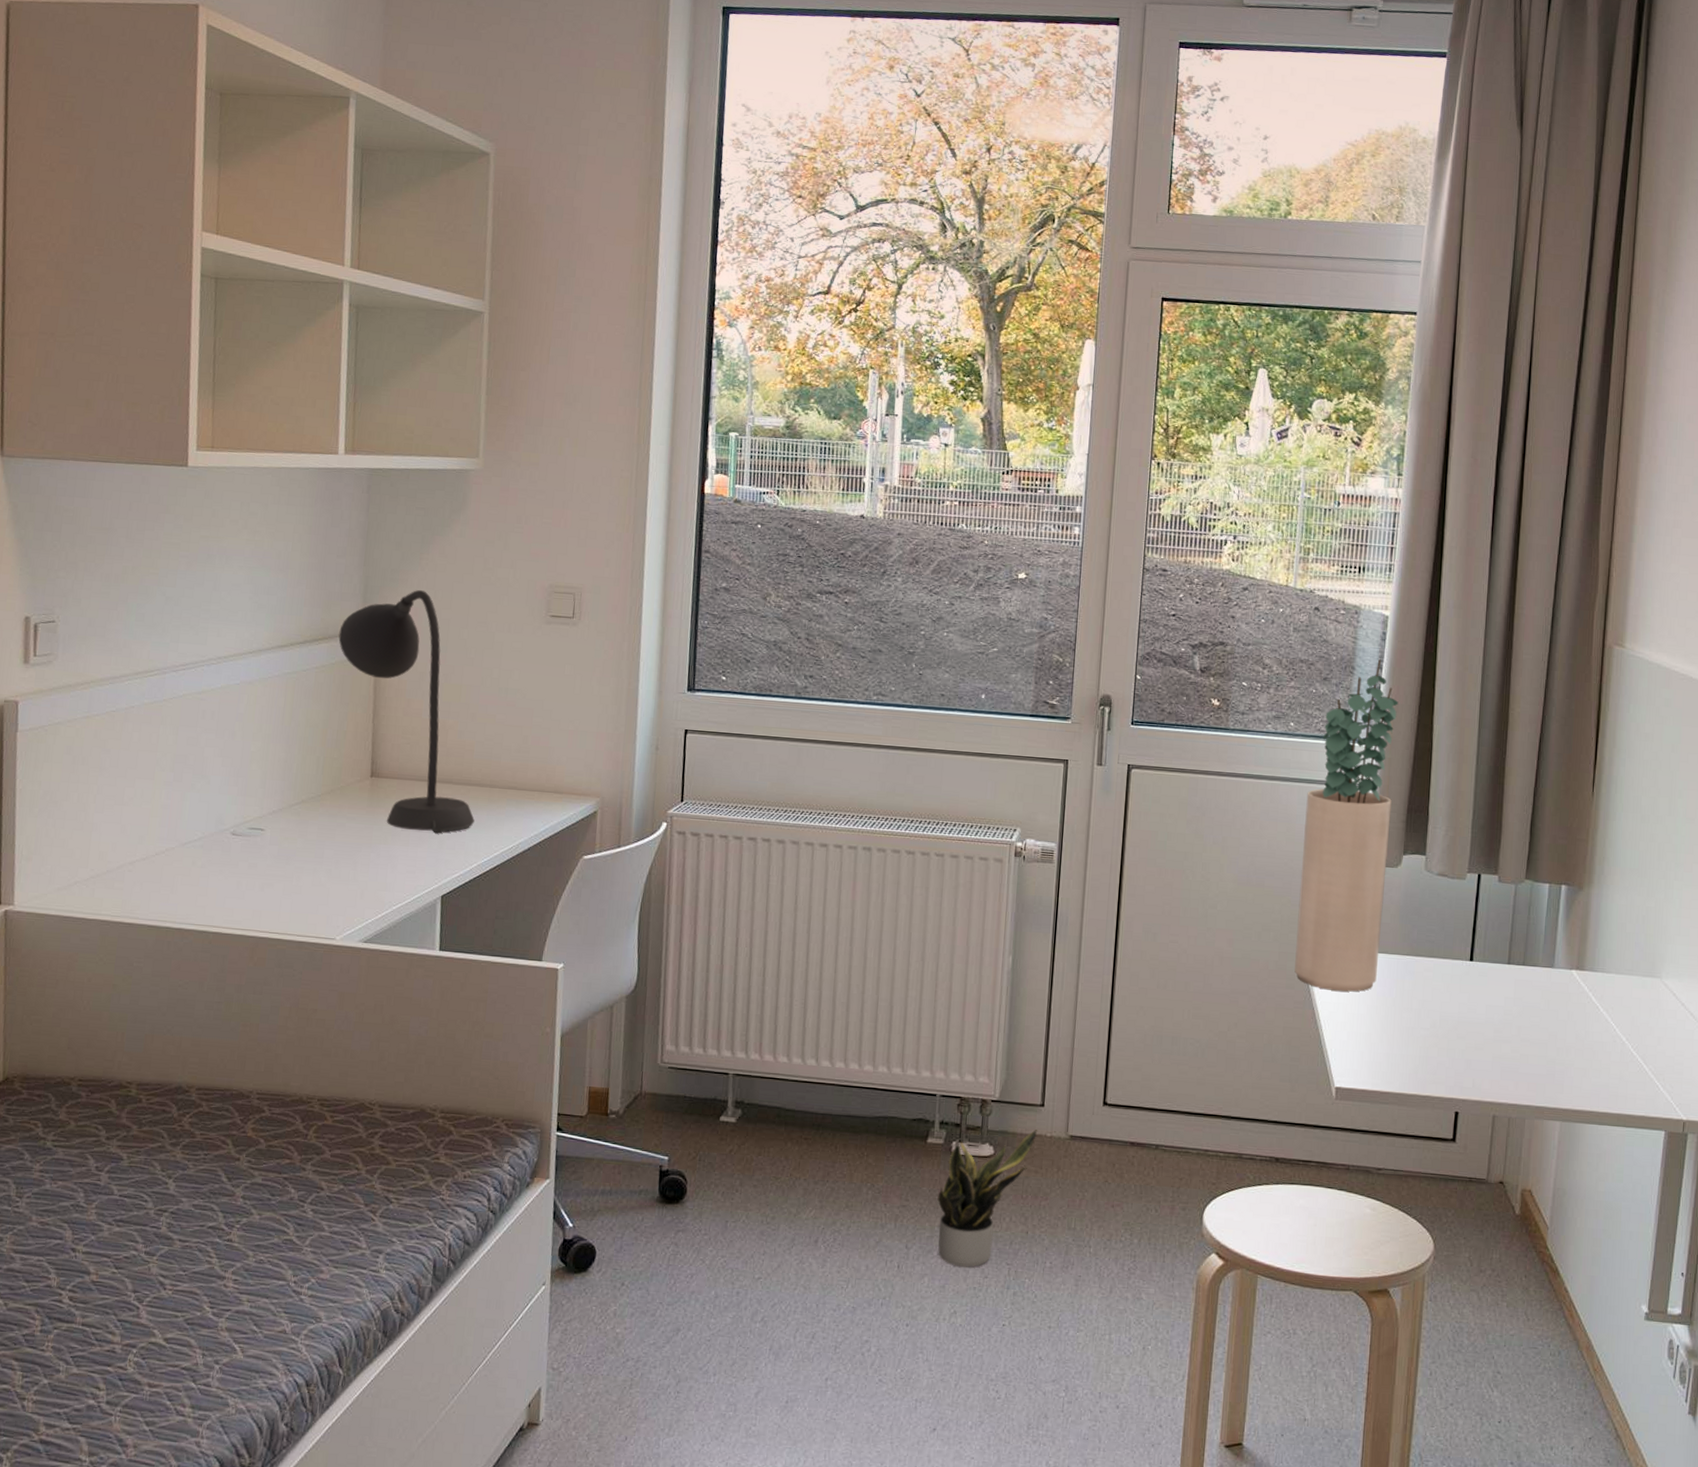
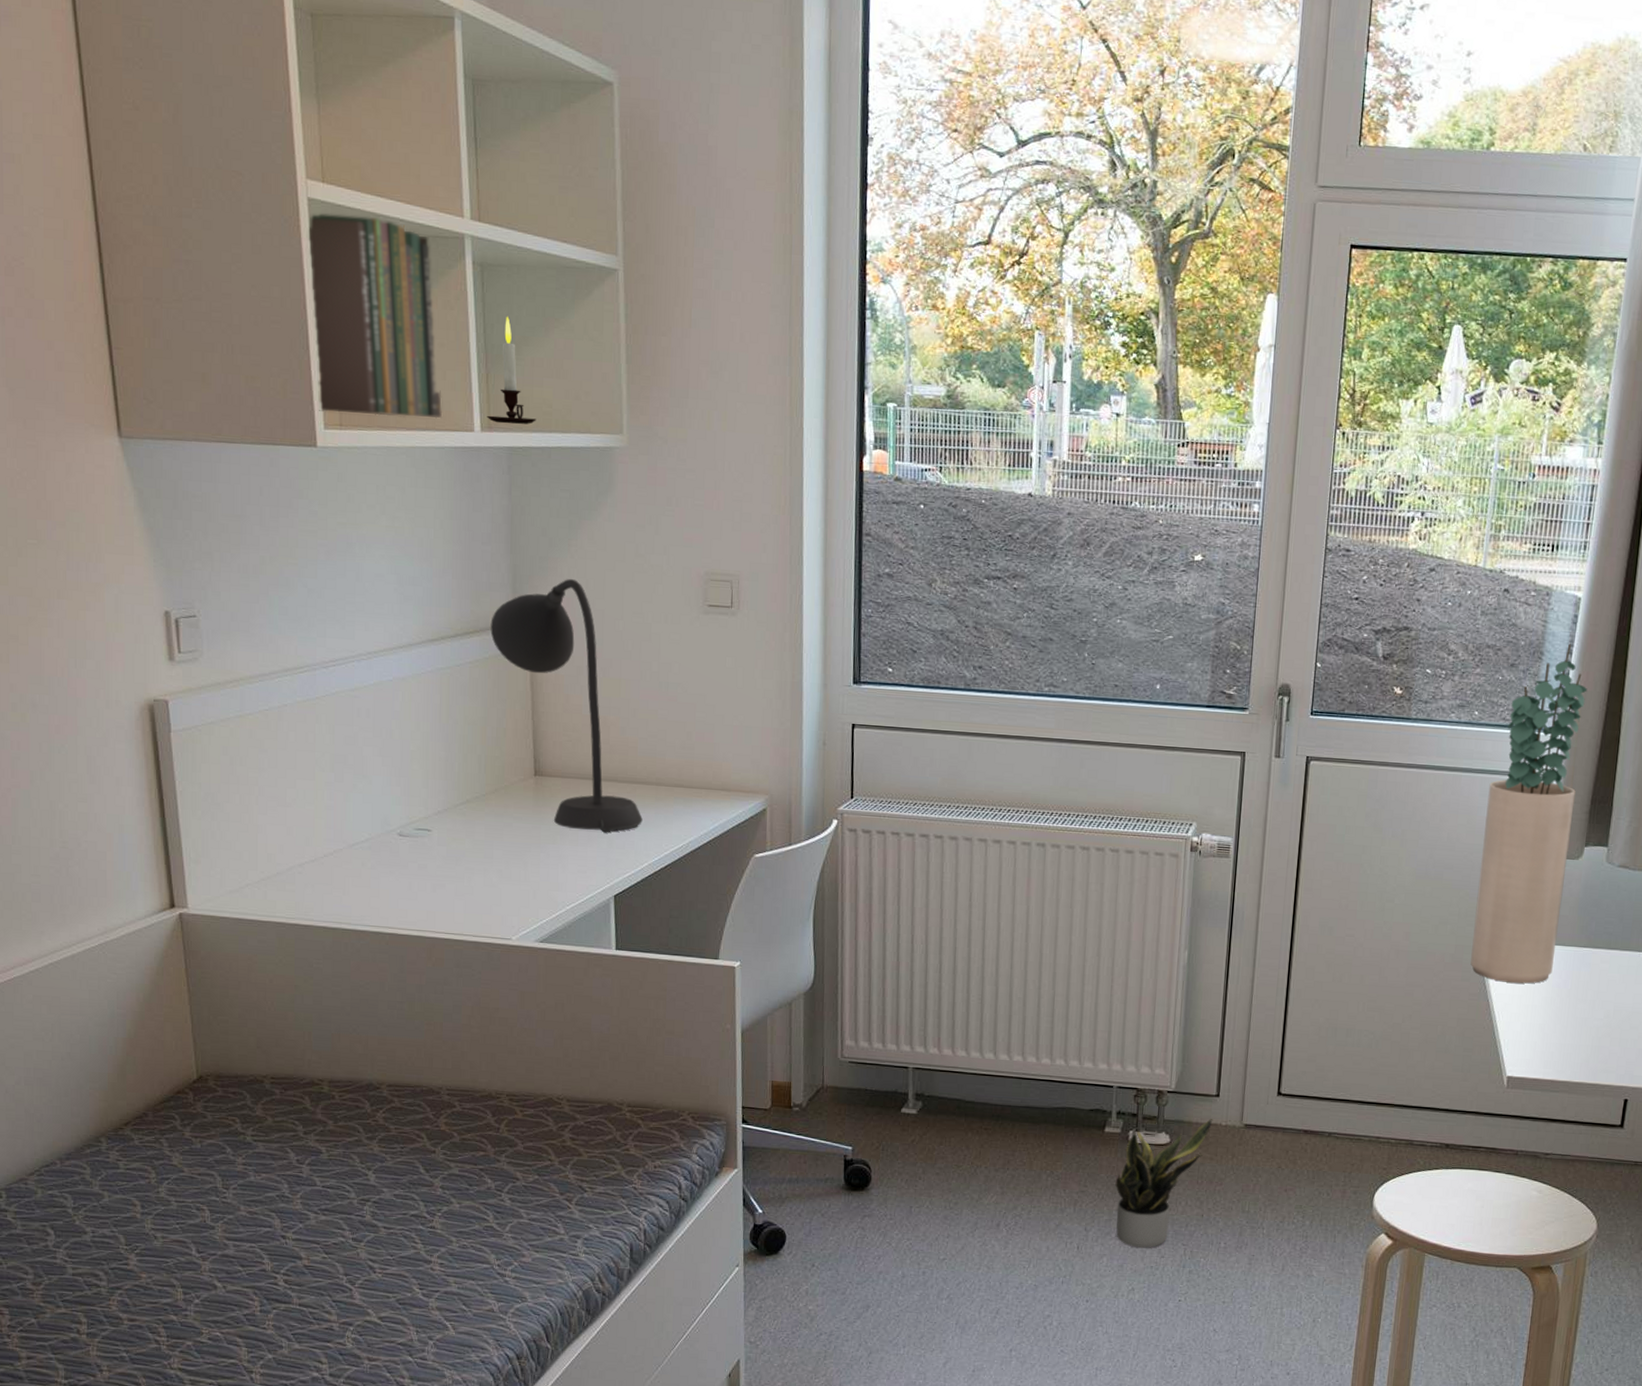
books: none [193,261,312,442] -> present [308,213,443,419]
candle: none [351,352,398,449] -> present [487,316,536,425]

